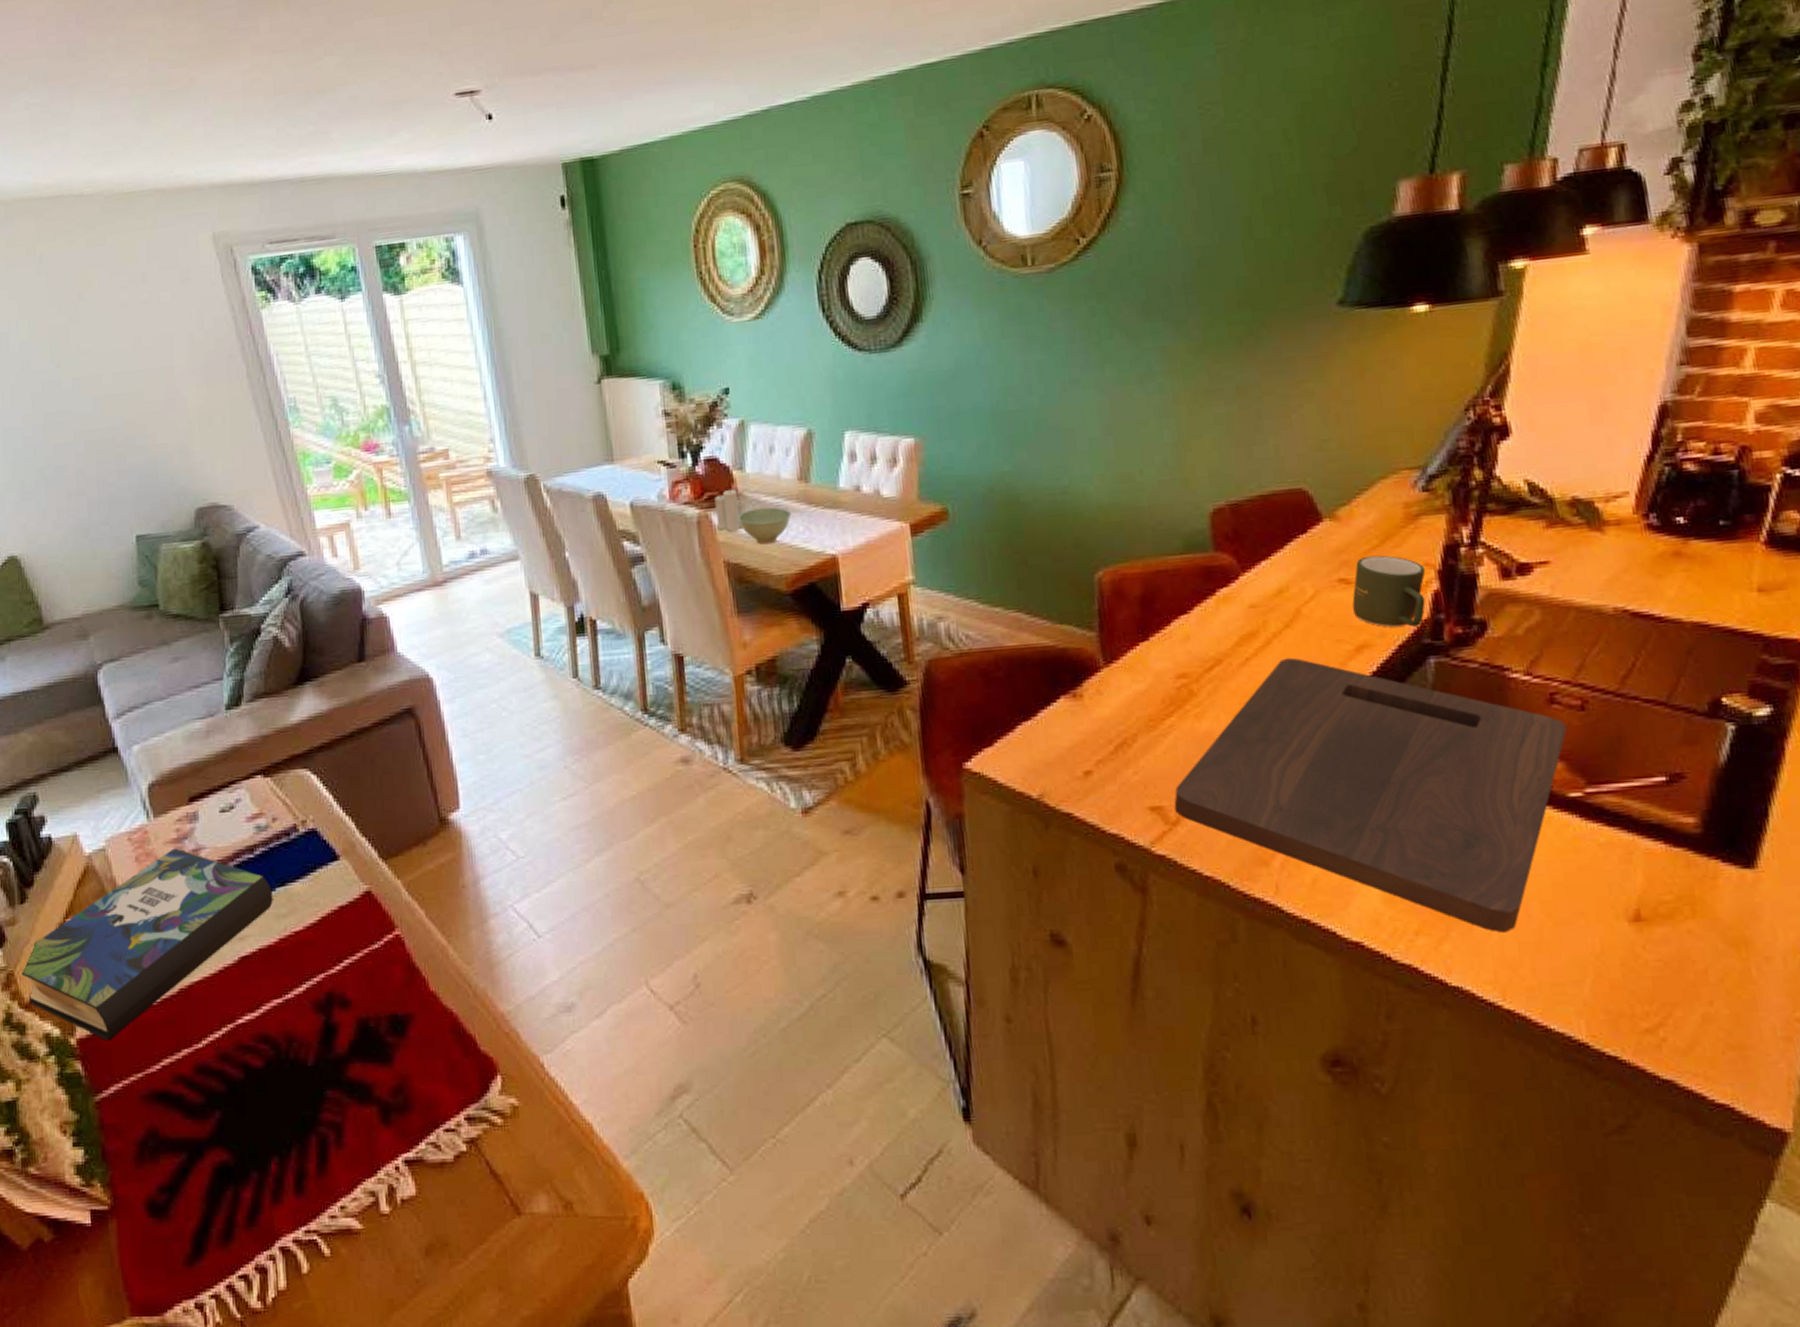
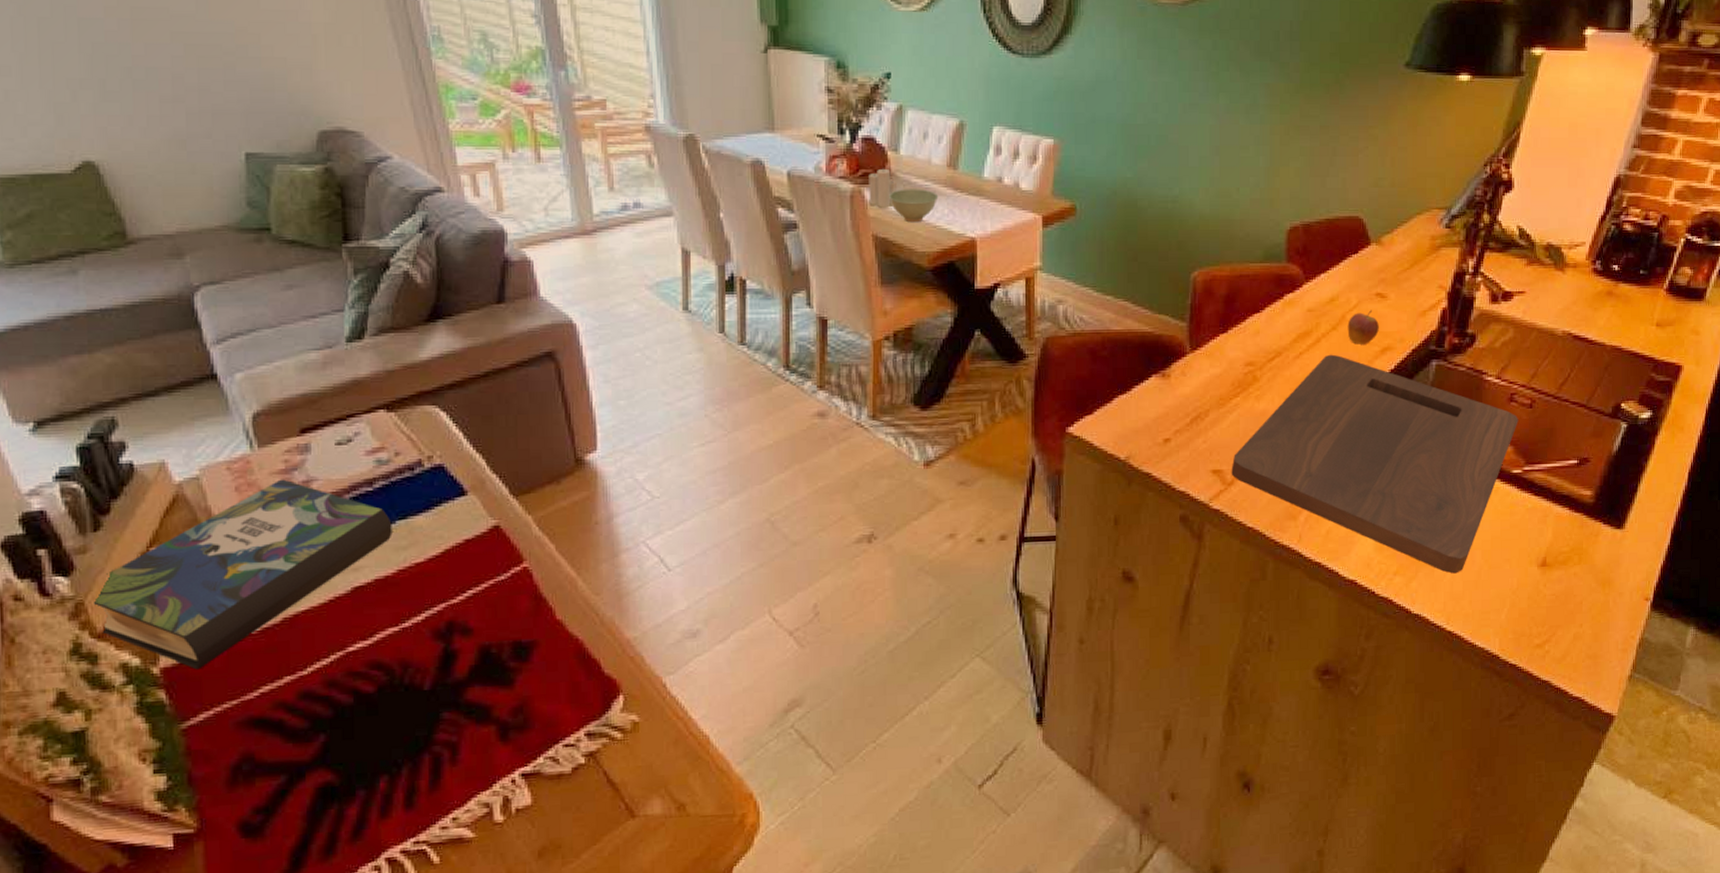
fruit: none [1305,600,1349,644] -> present [1347,310,1379,345]
mug: present [1352,555,1426,628] -> none [1384,276,1439,336]

